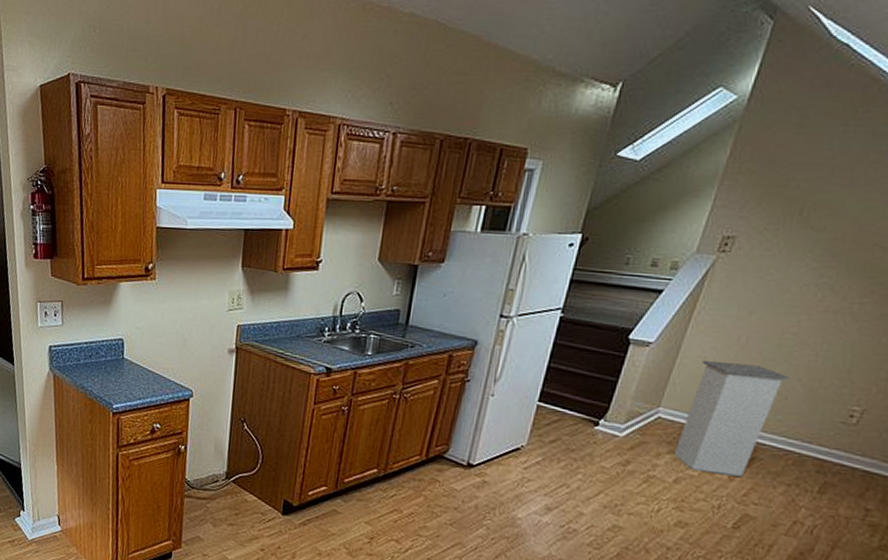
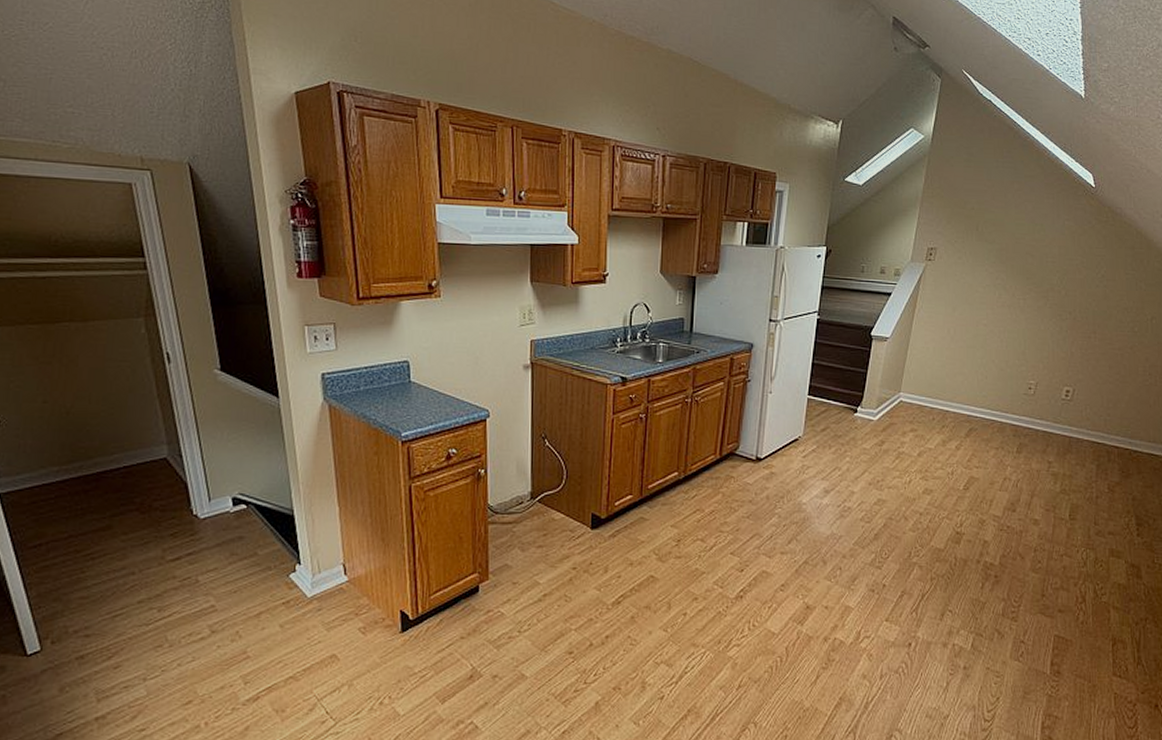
trash can: present [673,361,791,477] -> none [915,351,987,445]

